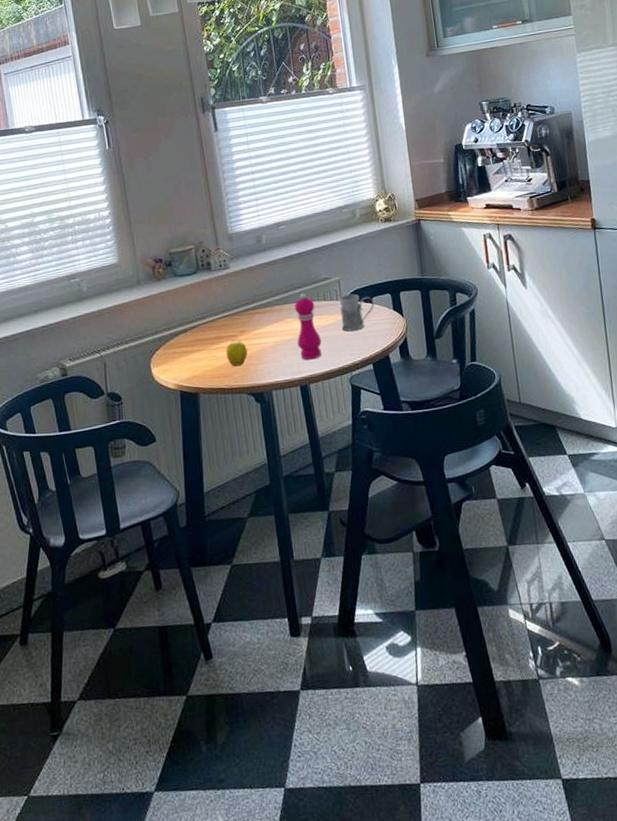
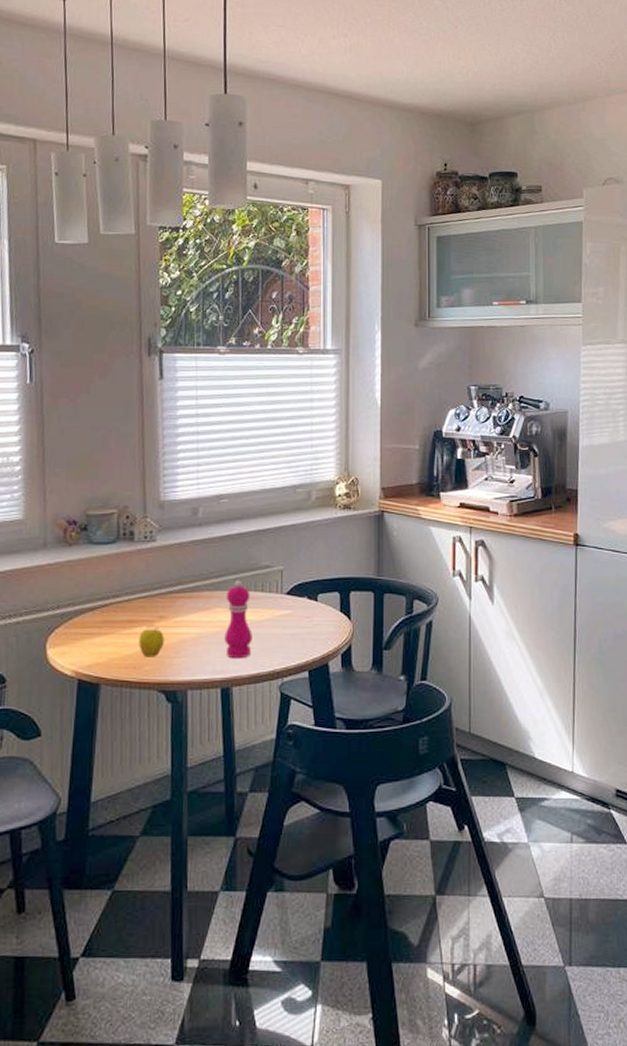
mug: present [339,294,374,332] -> none [277,587,319,631]

